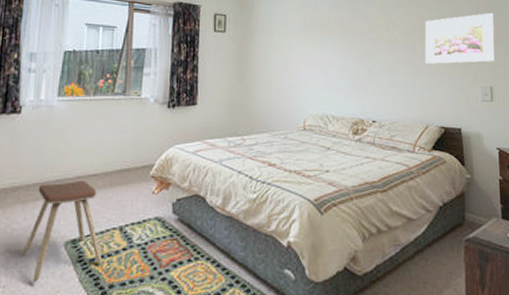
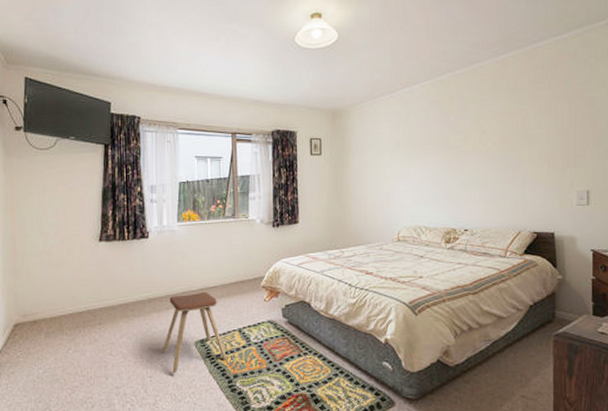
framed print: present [425,12,495,64] -> none [519,115,594,172]

